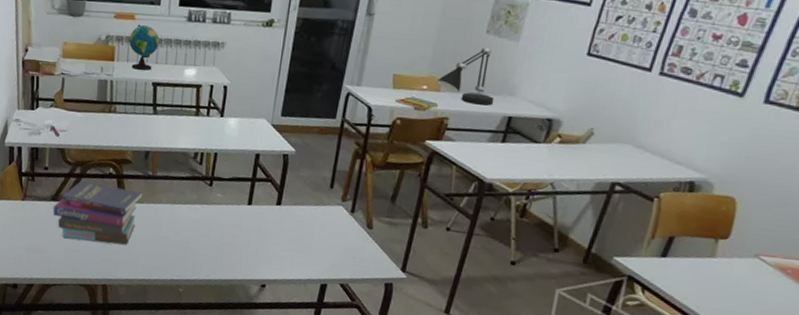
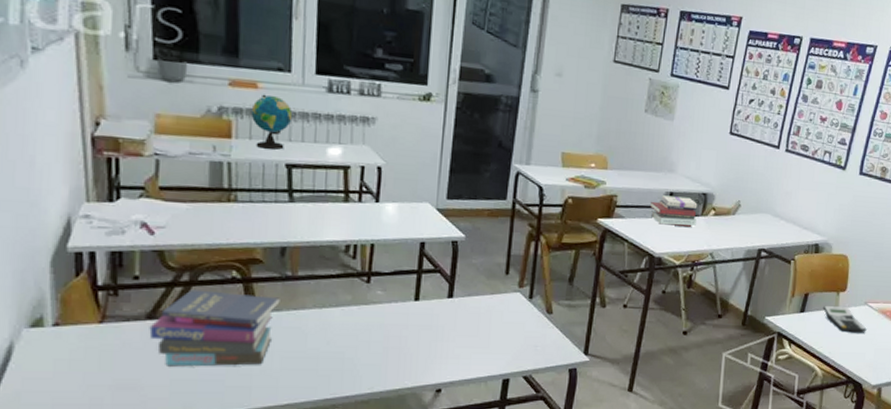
desk lamp: present [437,47,494,106] -> none [604,126,657,182]
books: none [483,119,540,155] -> present [649,195,698,228]
calculator: none [692,252,754,289] -> present [822,305,867,332]

